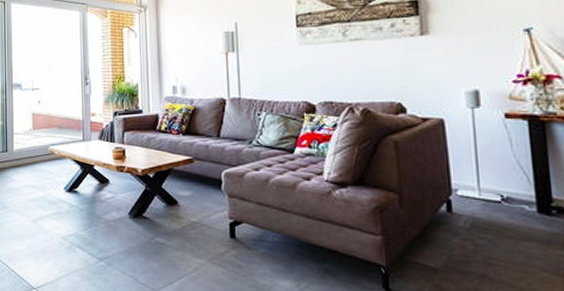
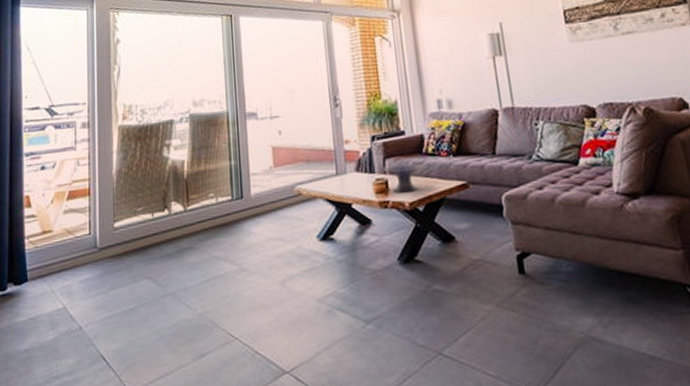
decorative bowl: none [122,138,157,161] -> present [383,164,424,193]

